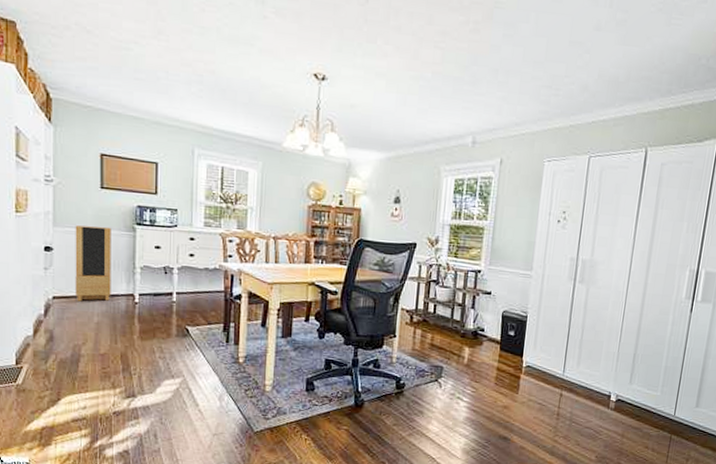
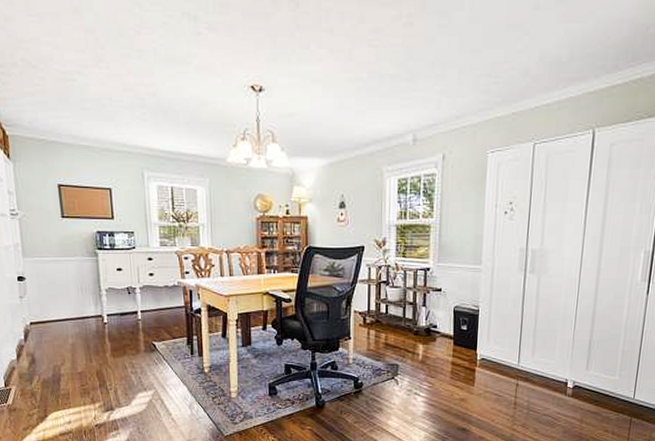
storage cabinet: present [75,225,111,302] -> none [42,253,82,325]

